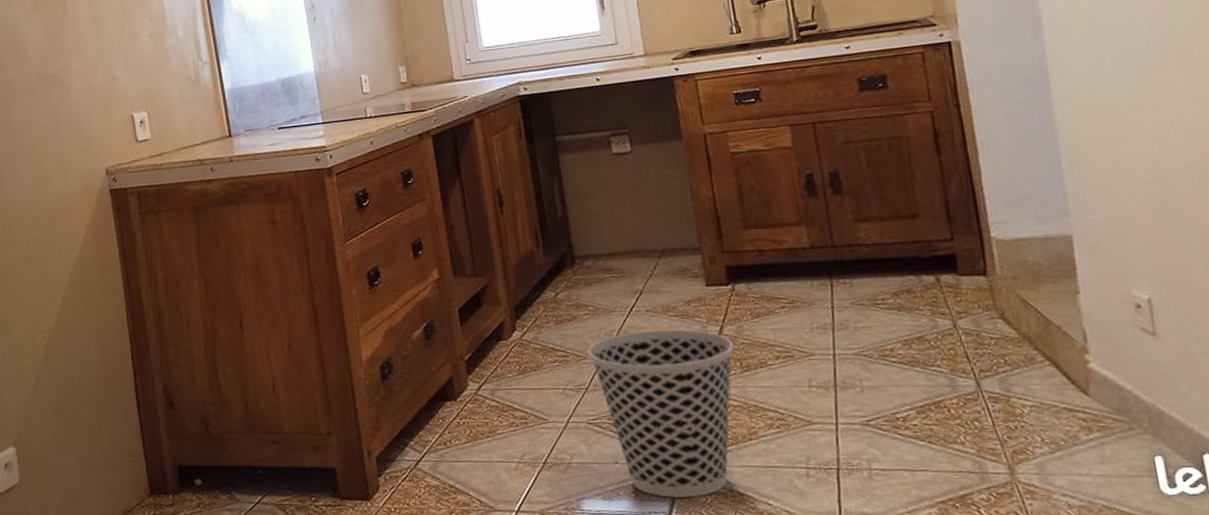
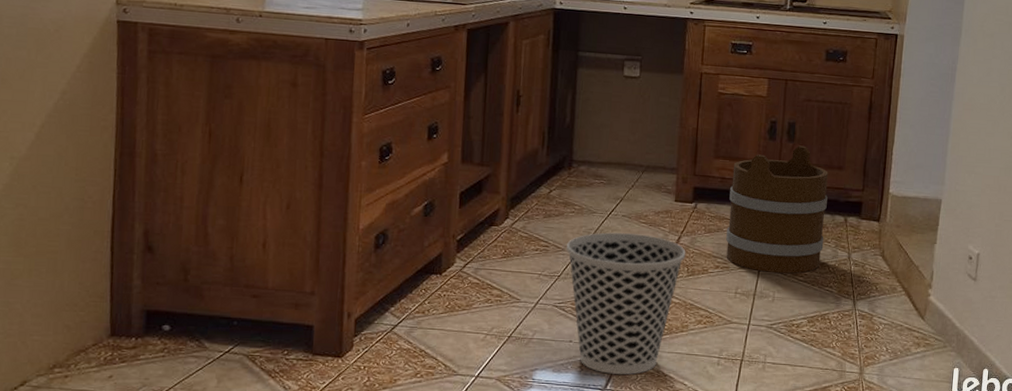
bucket: none [769,197,916,357] -> present [726,145,828,274]

